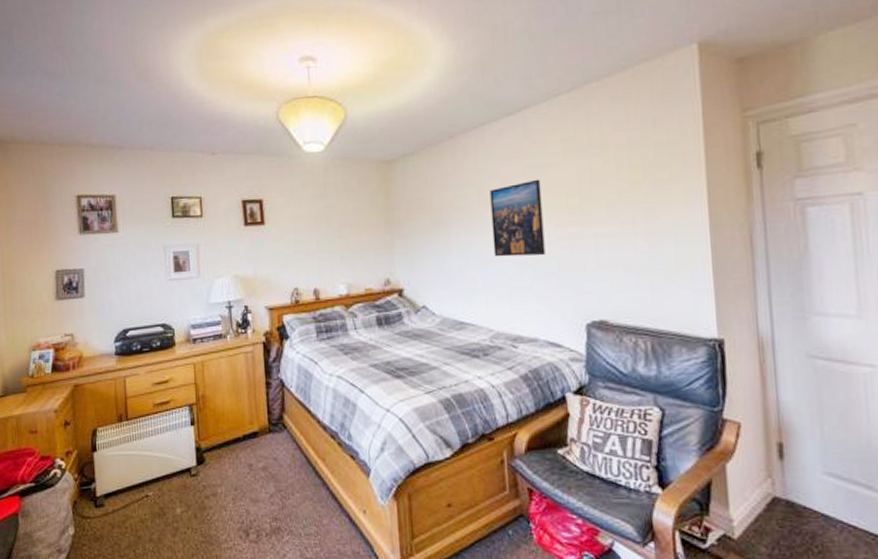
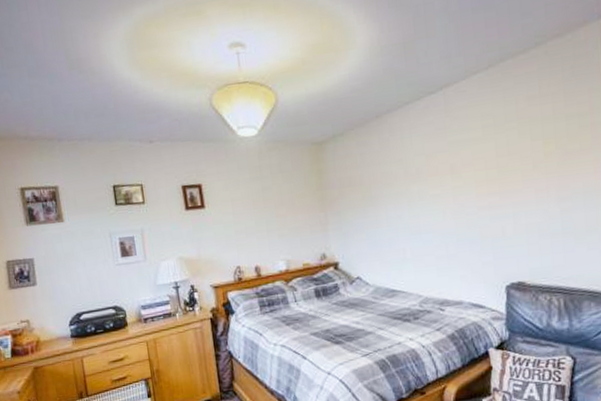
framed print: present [489,179,546,257] -> none [415,153,468,229]

